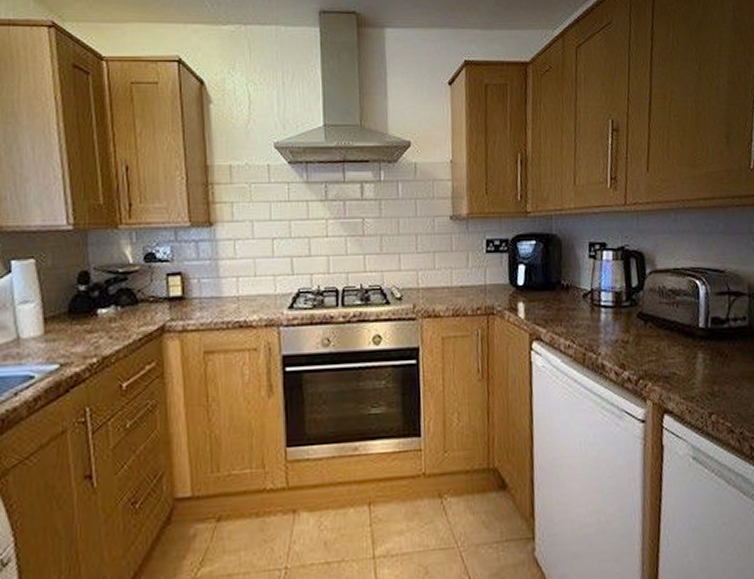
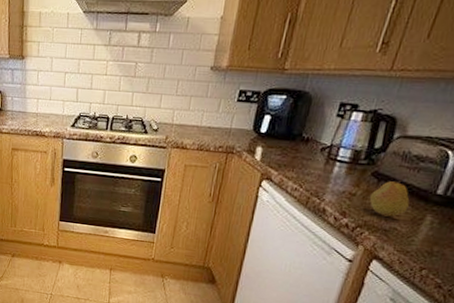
fruit: none [641,313,680,361] -> present [369,176,410,217]

